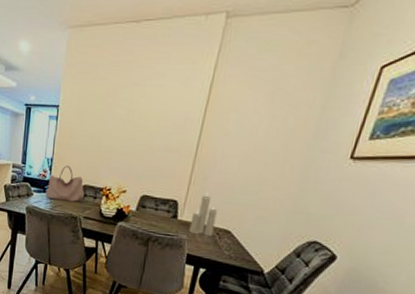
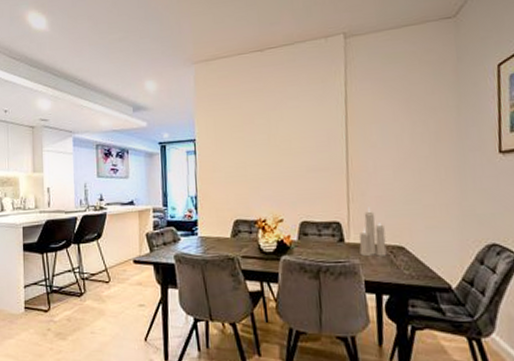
handbag: present [46,165,85,203] -> none [194,201,239,243]

